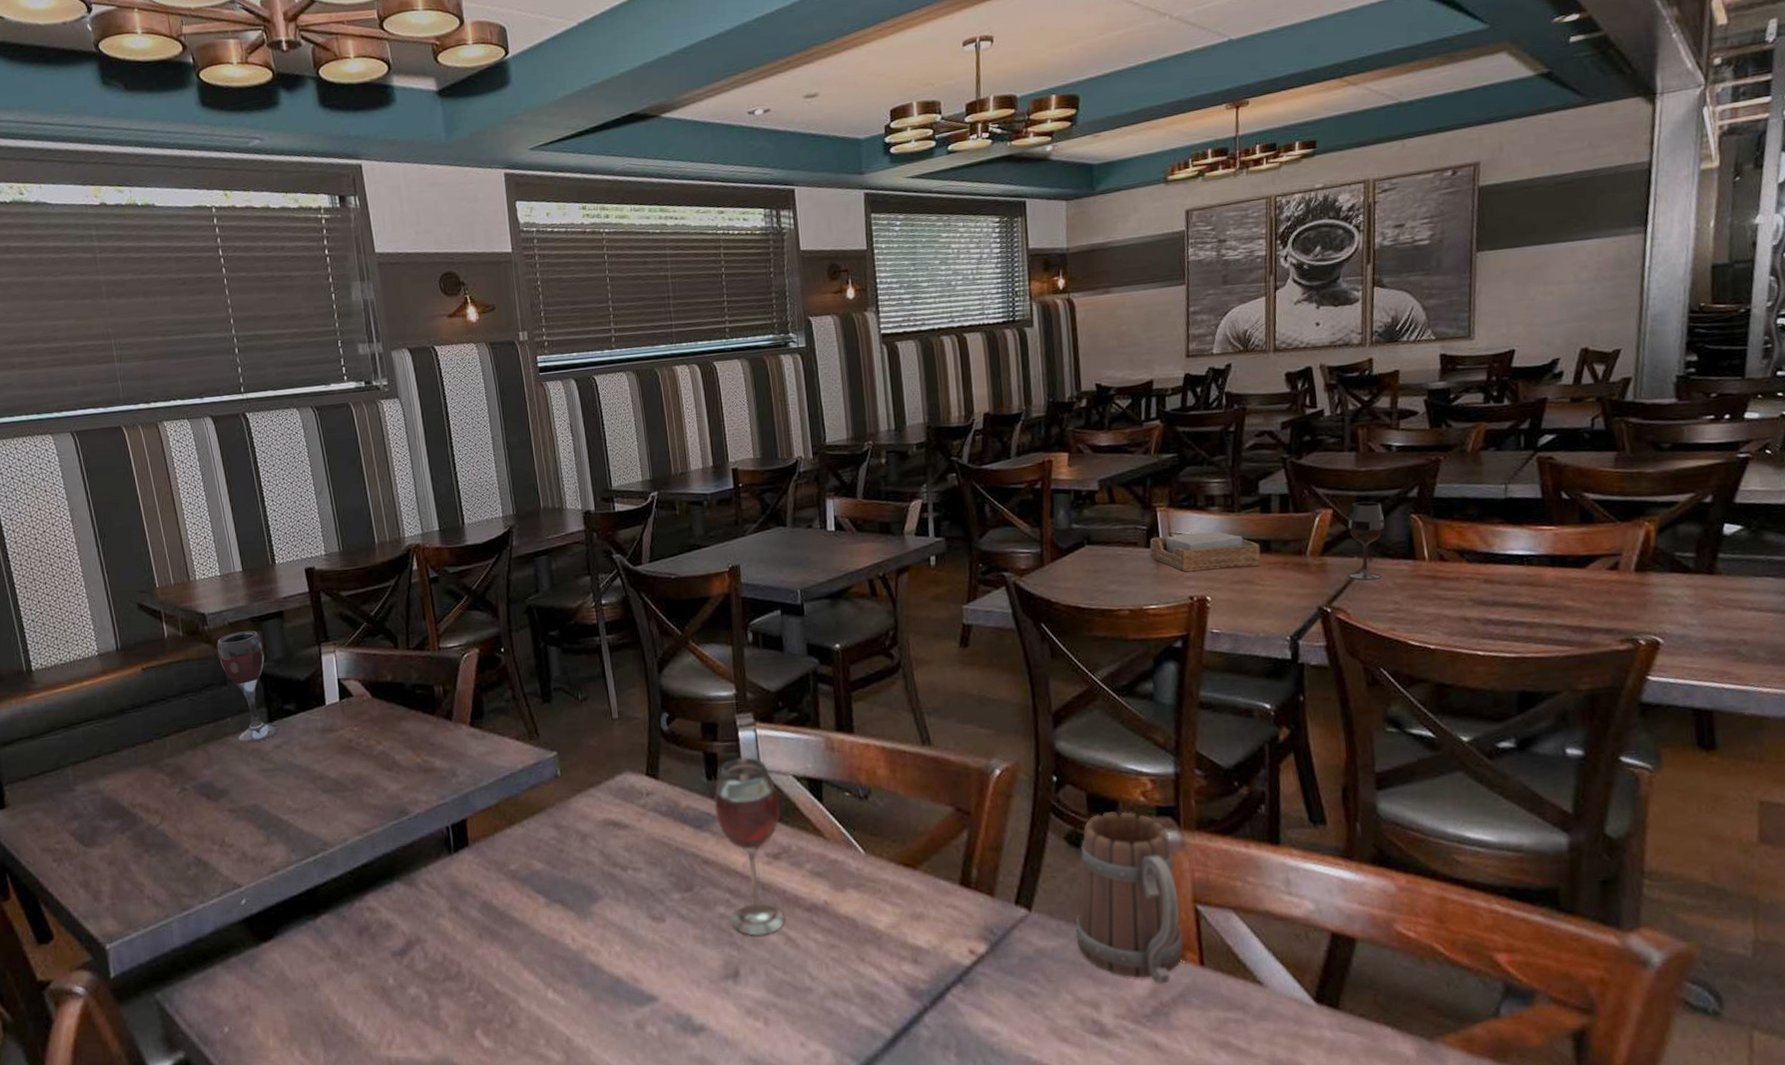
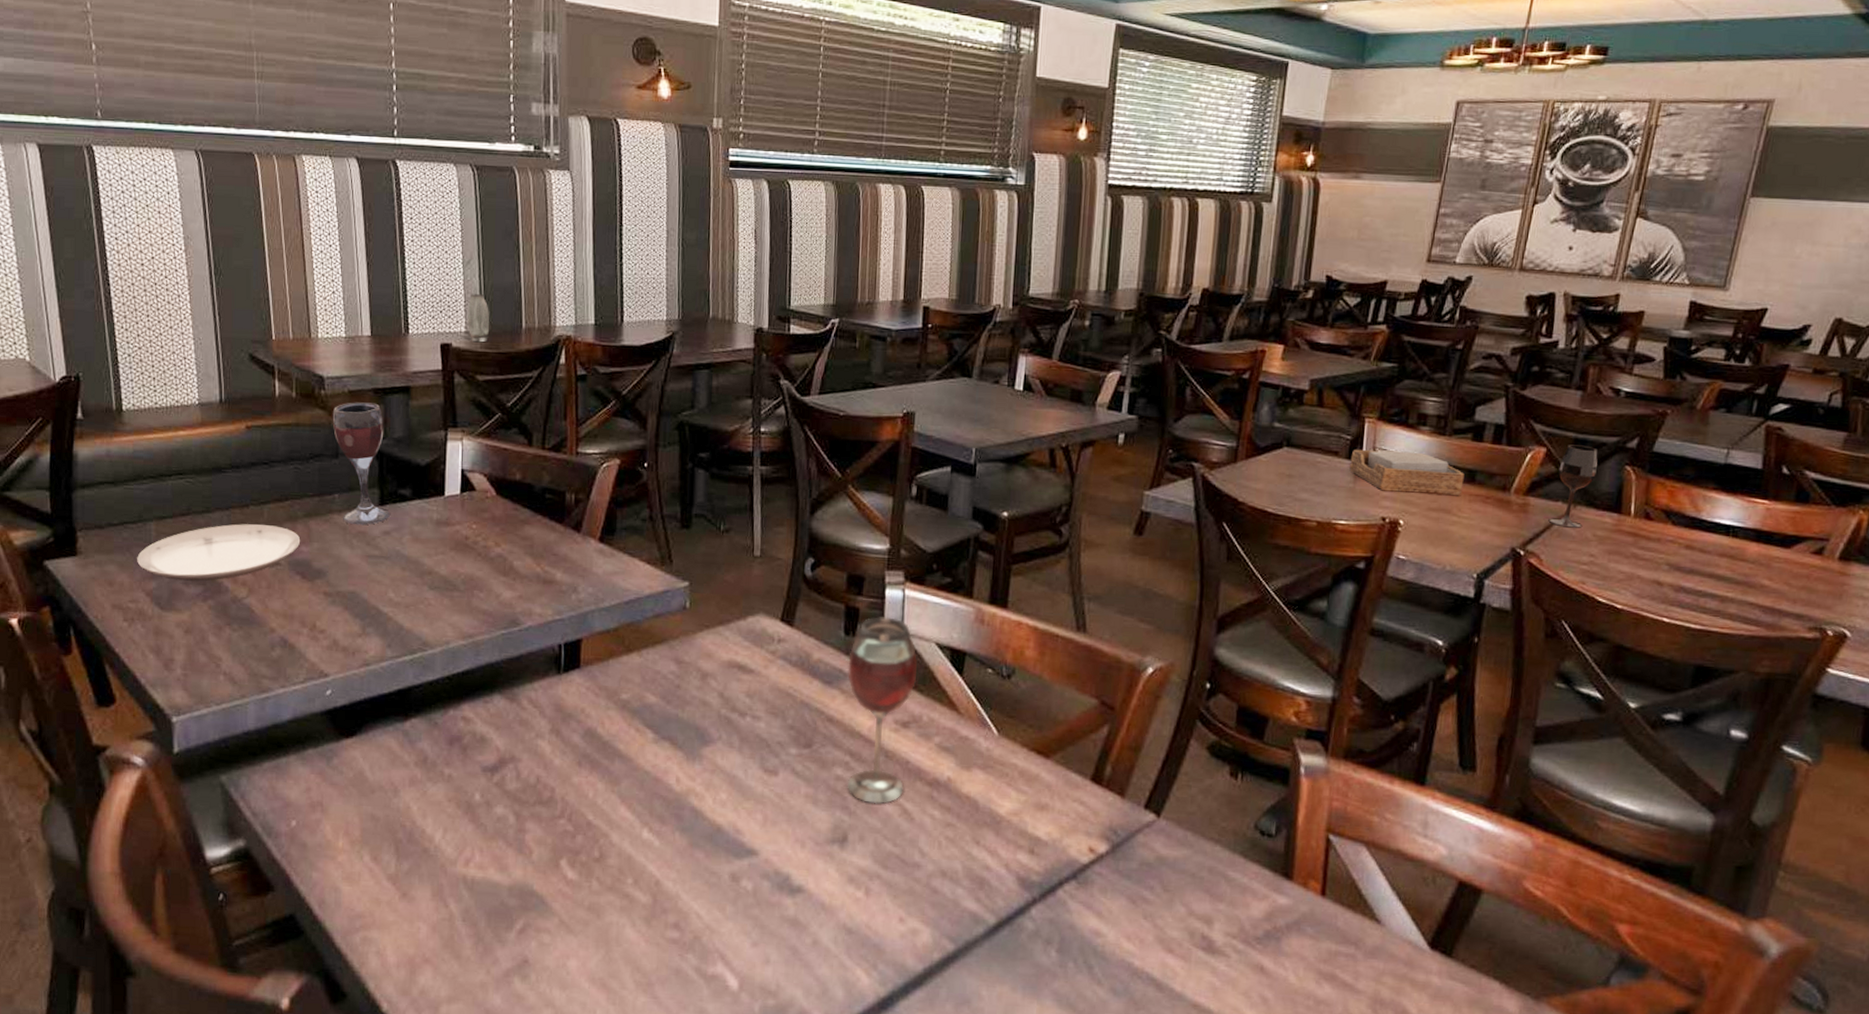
plate: none [59,755,202,818] -> present [137,524,301,581]
vase: none [324,519,347,563] -> present [466,294,490,343]
beer mug: present [1075,812,1184,985] -> none [1200,728,1315,909]

